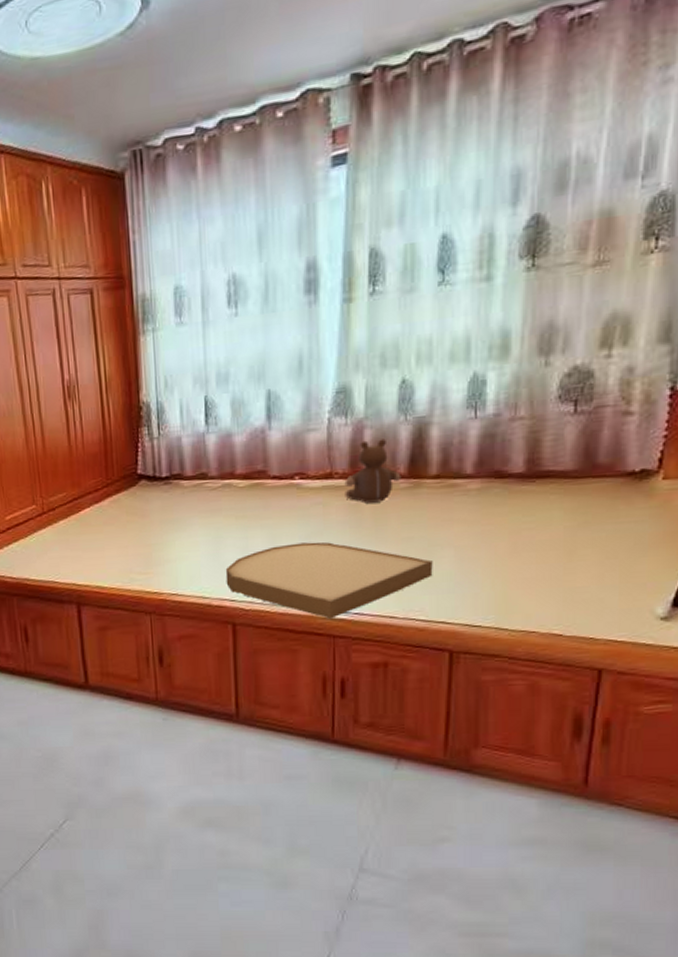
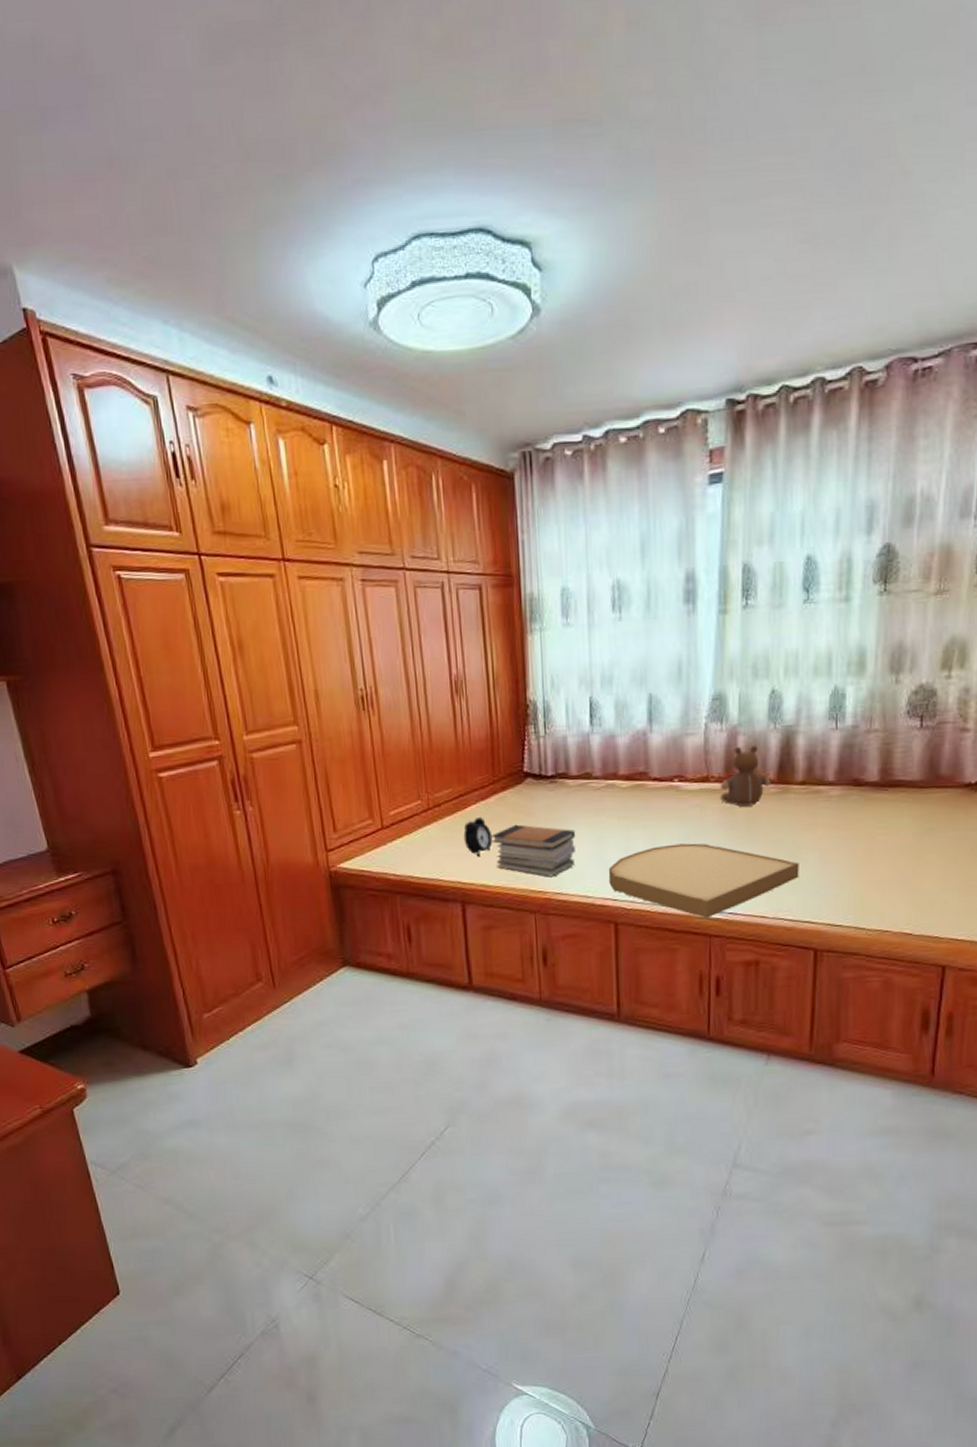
alarm clock: none [78,519,107,559] -> present [463,816,493,857]
book stack: none [105,526,192,579] -> present [491,824,576,877]

